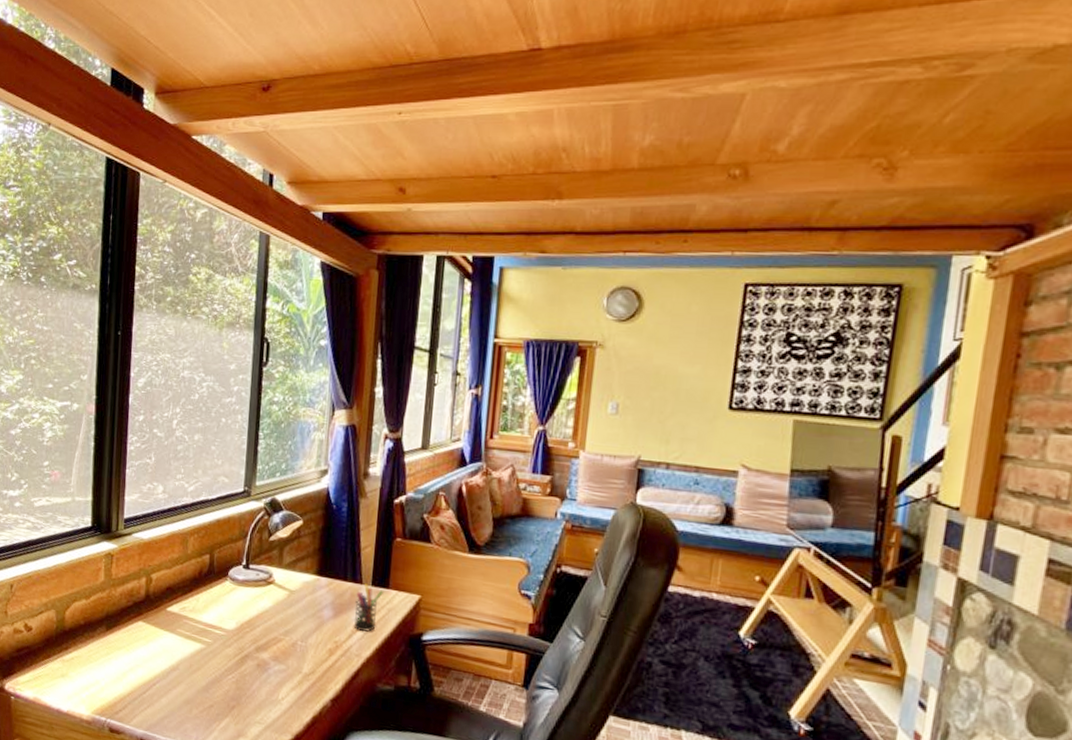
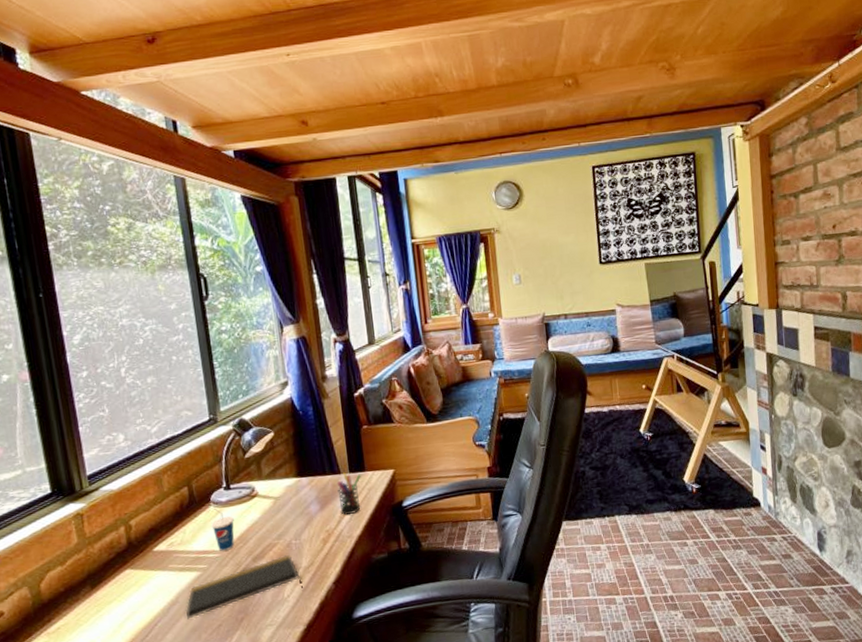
notepad: none [183,653,299,695] -> present [185,554,303,620]
cup: none [224,583,246,632] -> present [211,508,235,551]

